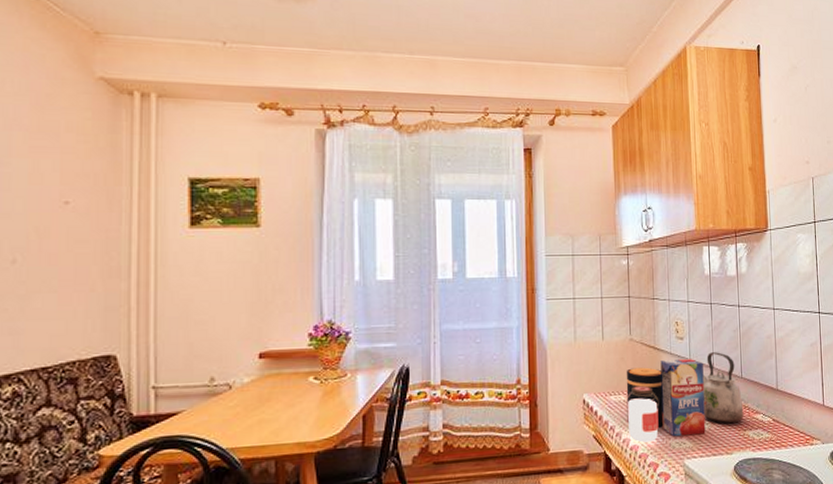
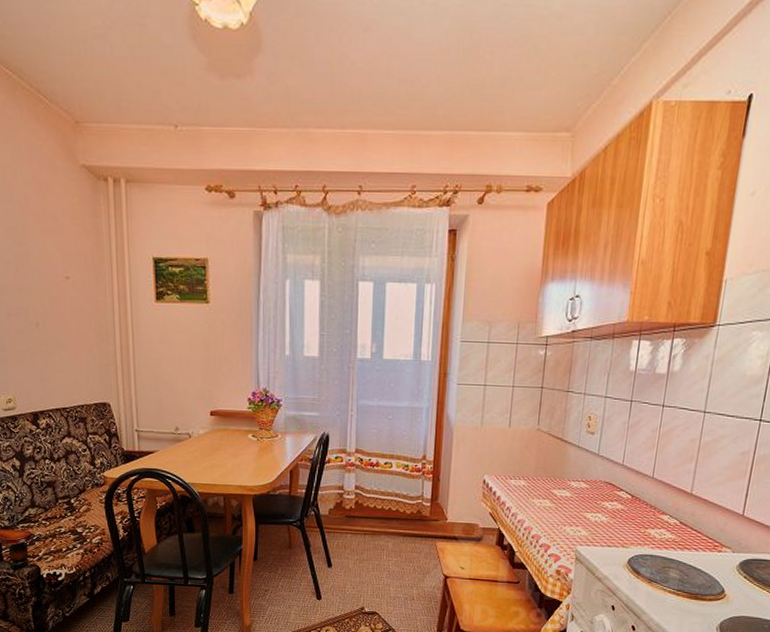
cylinder: present [626,367,664,427] -> none [524,456,567,514]
jar: present [626,385,659,443] -> none [524,473,560,526]
juice carton: present [660,359,706,437] -> none [559,453,612,526]
kettle: present [702,352,744,424] -> none [604,450,650,520]

